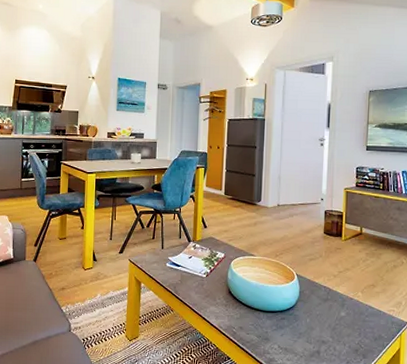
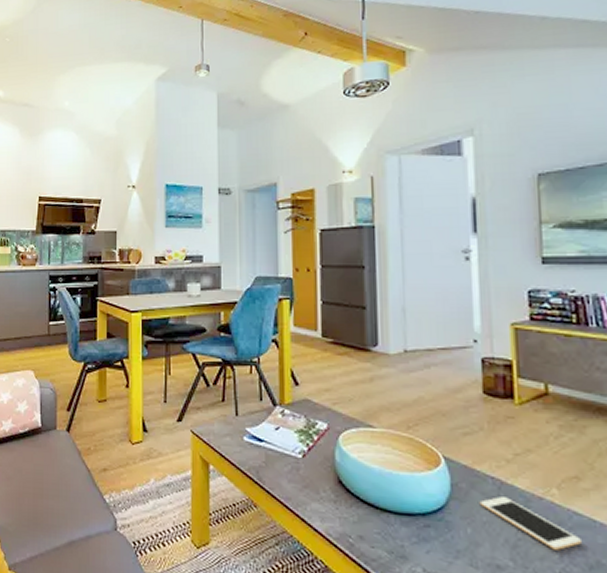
cell phone: none [316,298,372,330] -> present [479,496,581,550]

